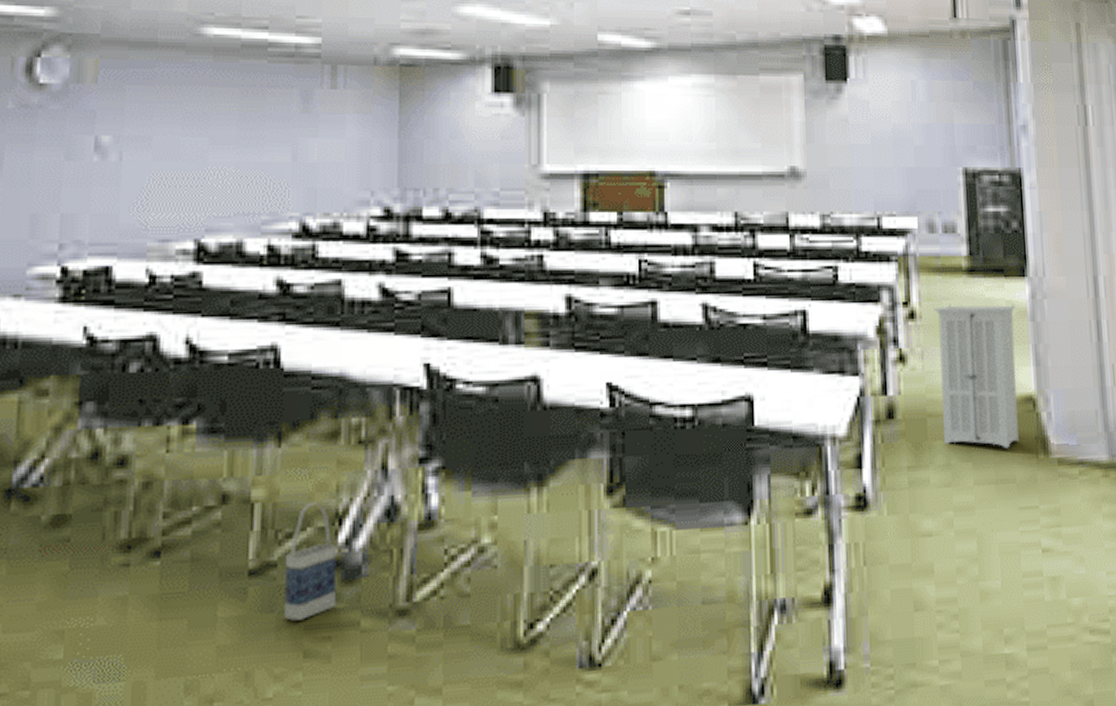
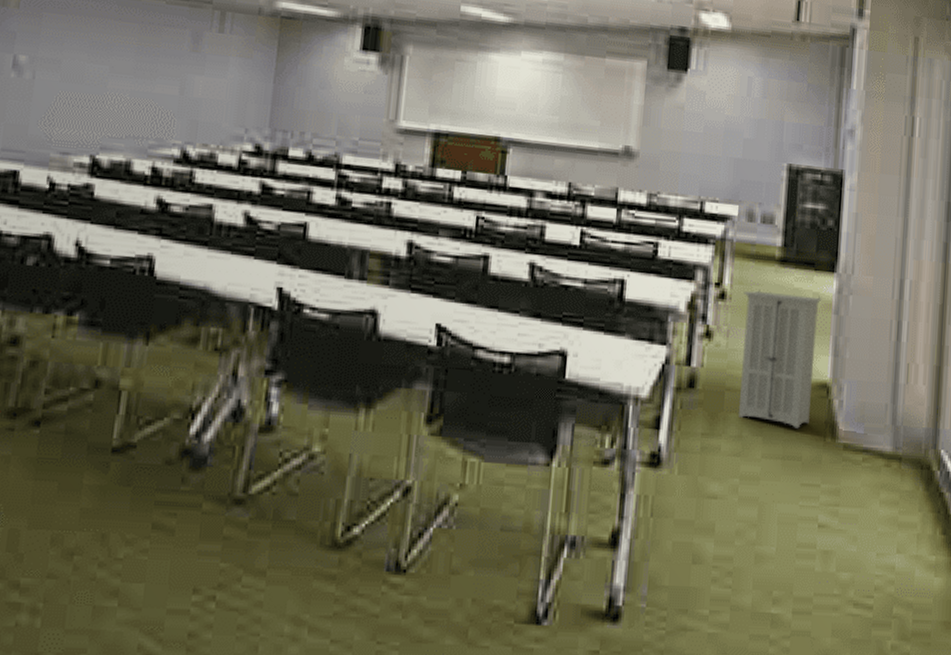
bag: present [284,501,337,621] -> none [139,396,188,496]

